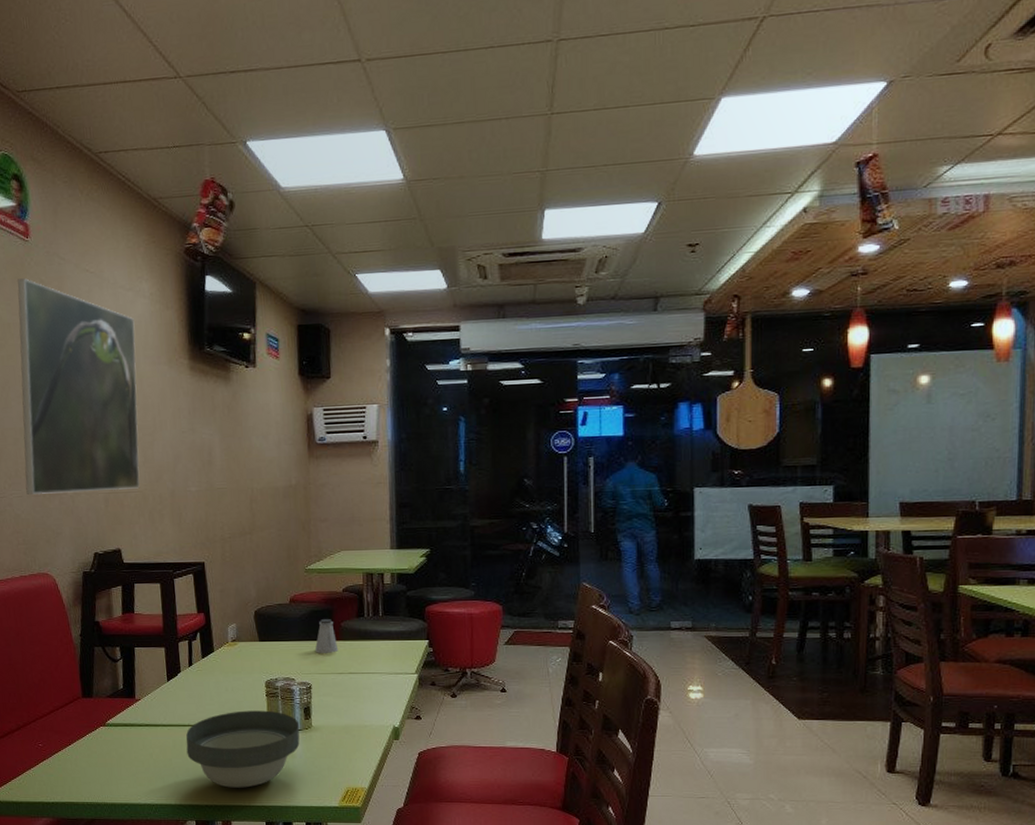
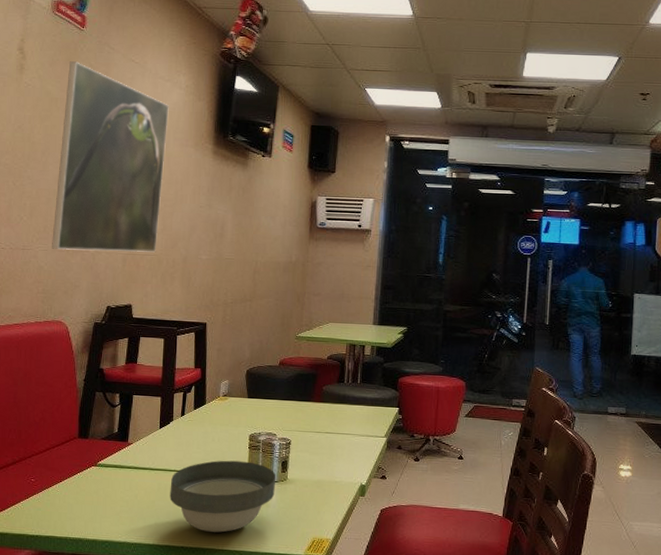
saltshaker: present [314,619,339,654] -> none [297,382,319,414]

